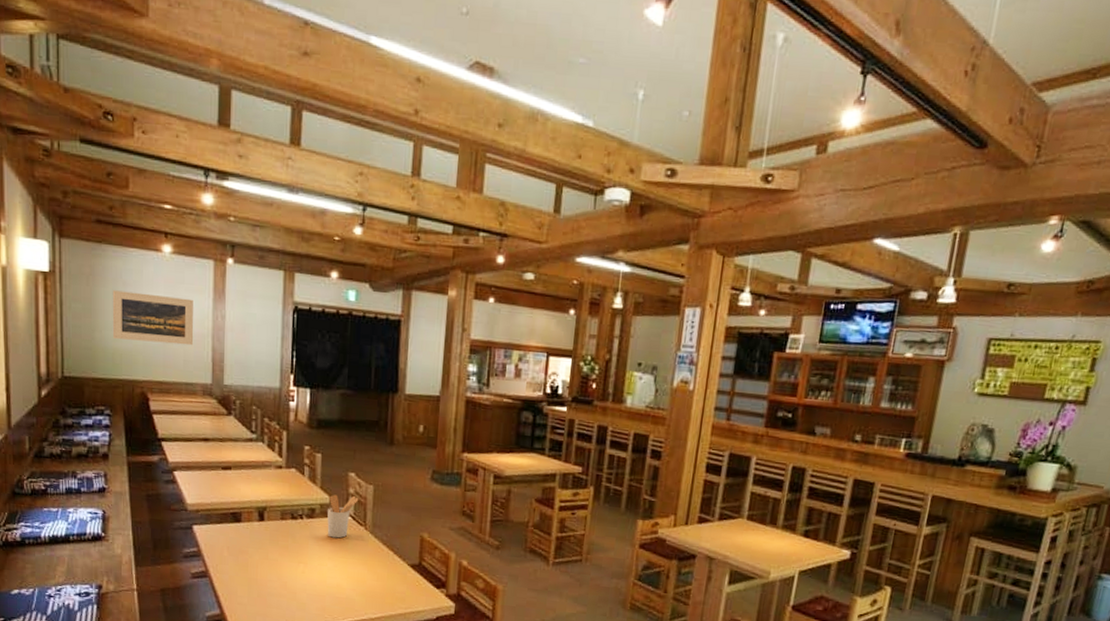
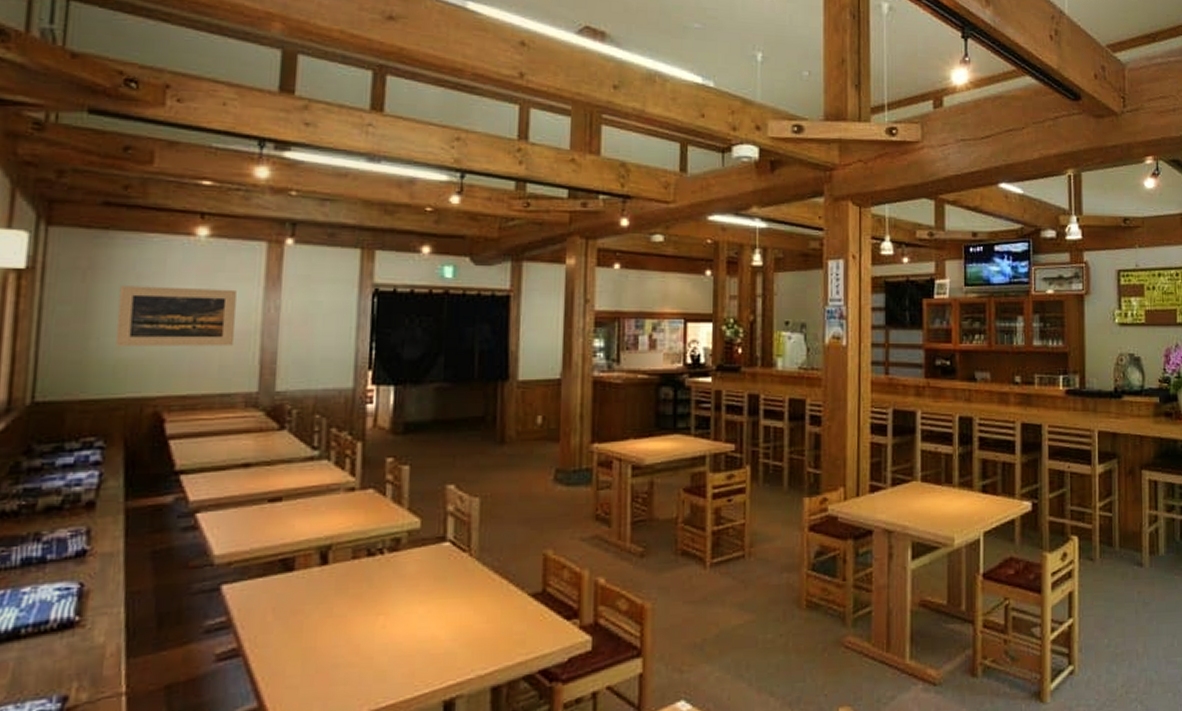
utensil holder: present [327,494,359,539] -> none [417,515,461,574]

